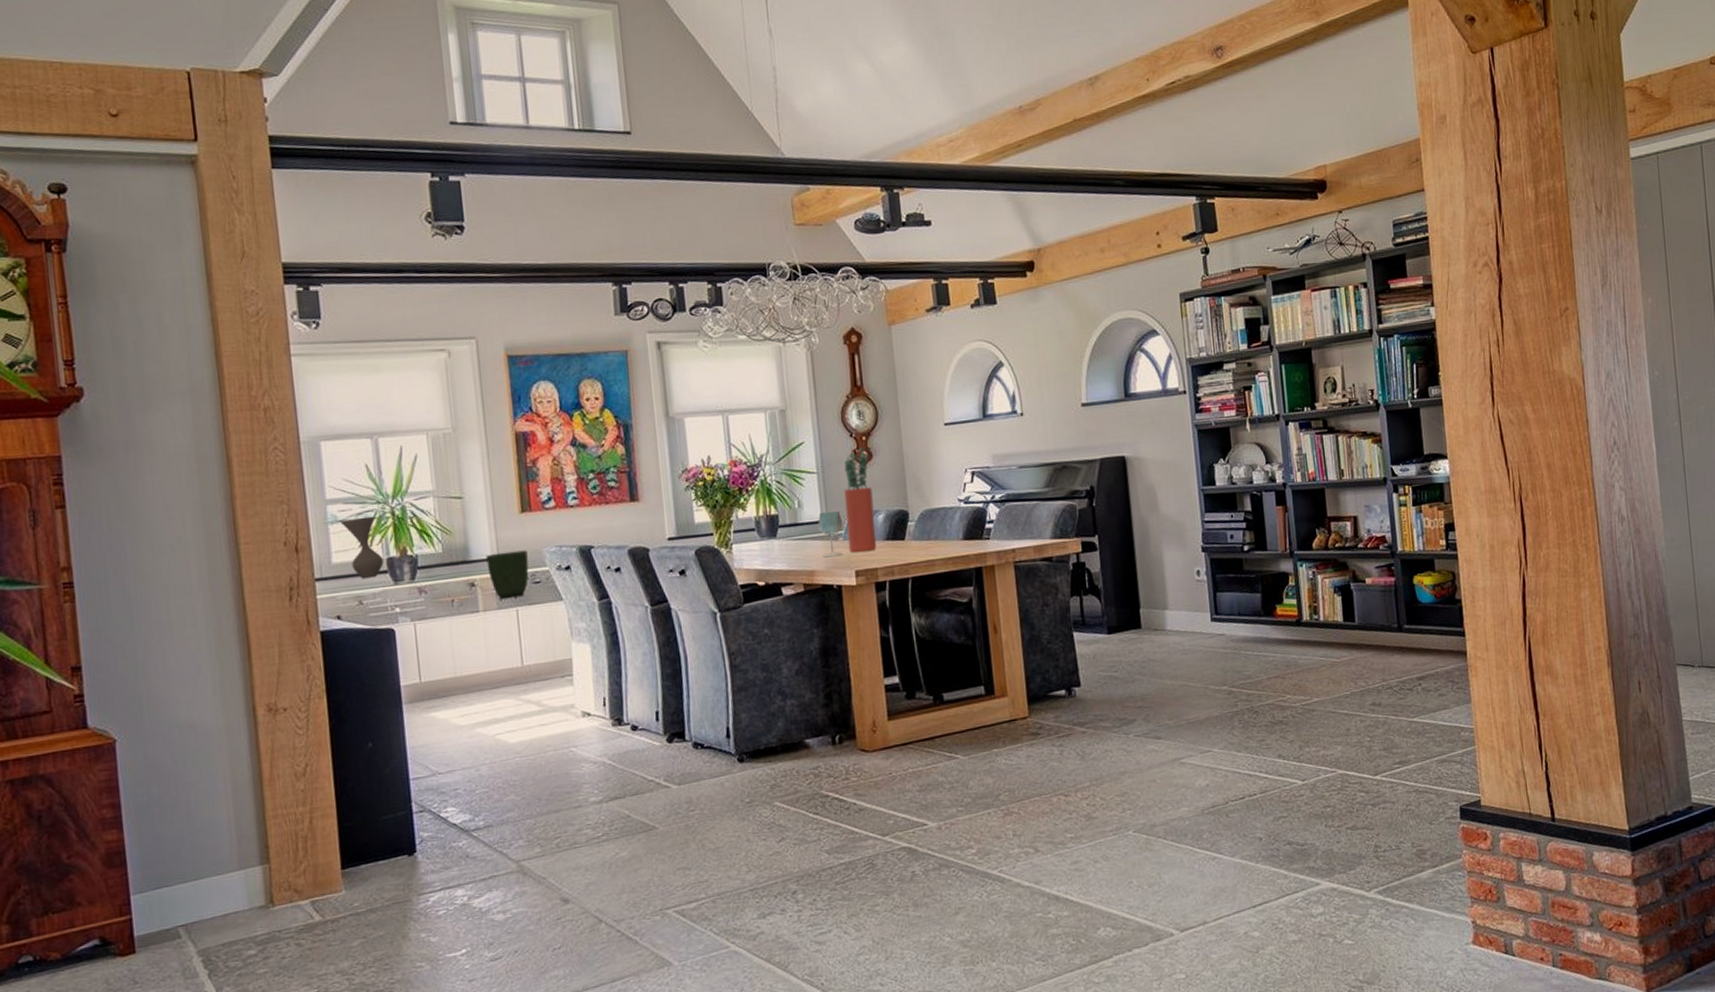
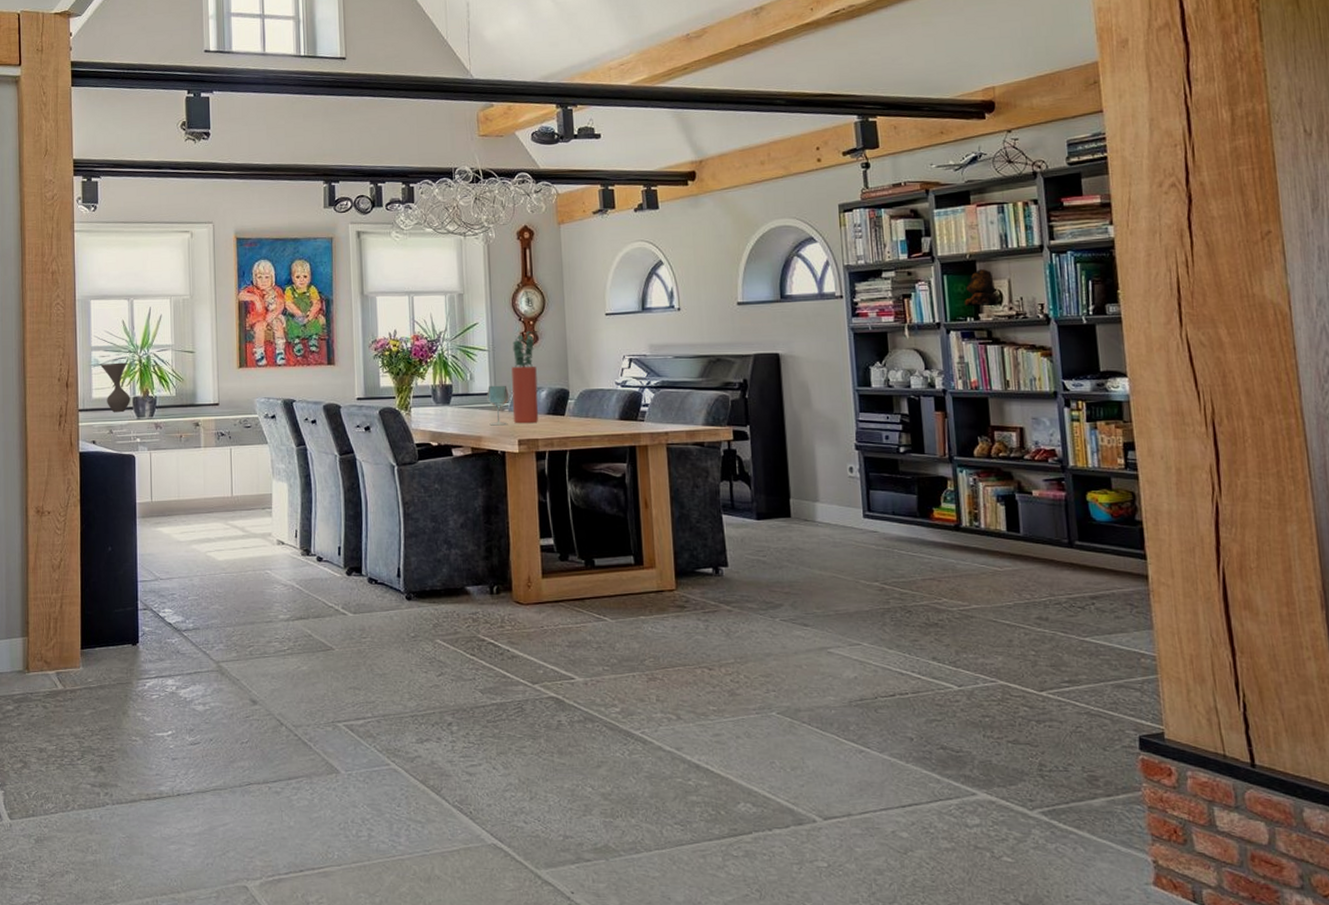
ceramic pot: present [486,550,529,600] -> none [209,399,242,439]
decorative figurine: none [1301,355,1334,396] -> present [964,268,1000,307]

